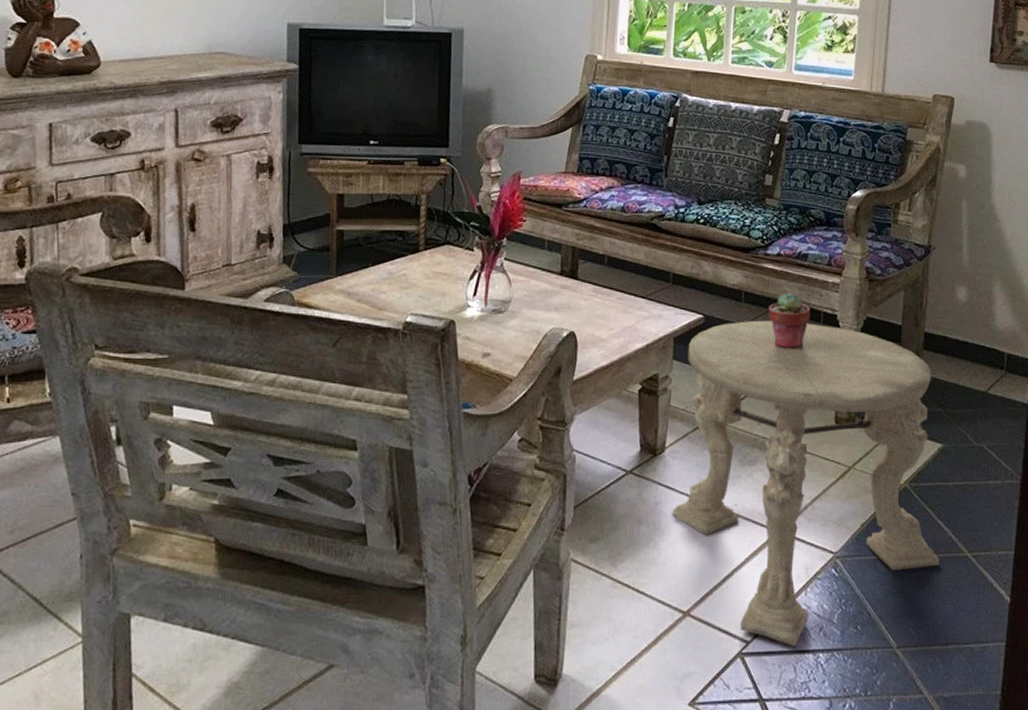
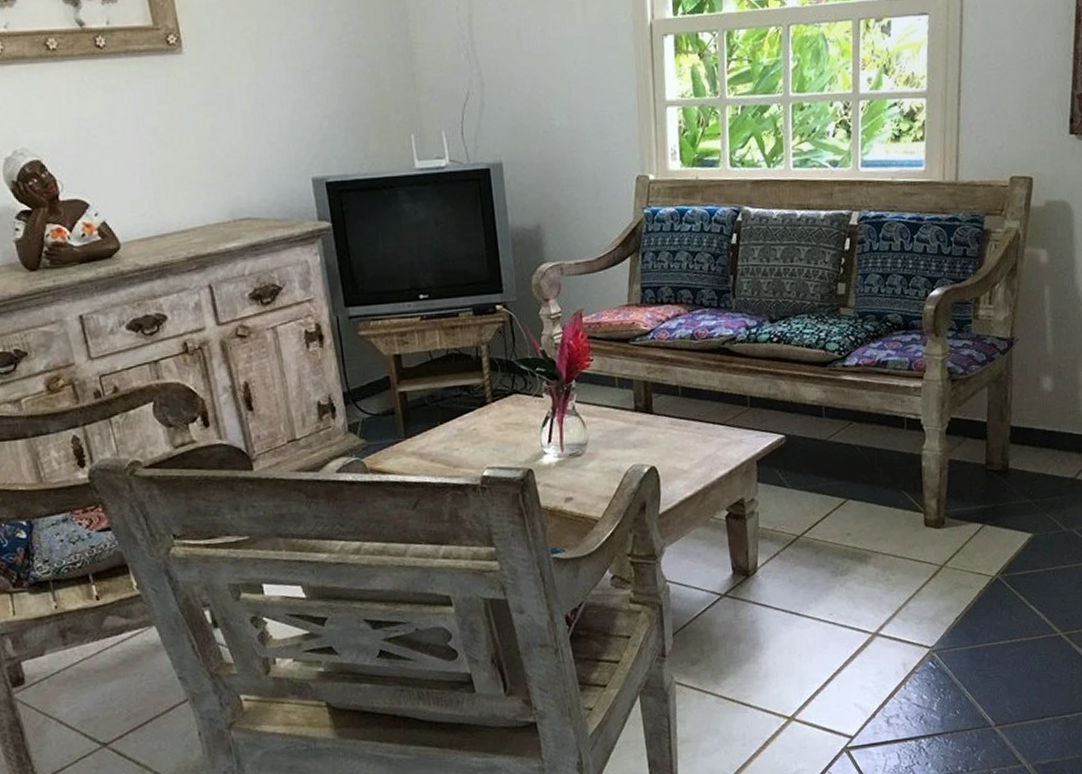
side table: present [672,320,940,646] -> none [769,430,1034,736]
potted succulent: present [768,292,811,349] -> none [850,401,894,459]

